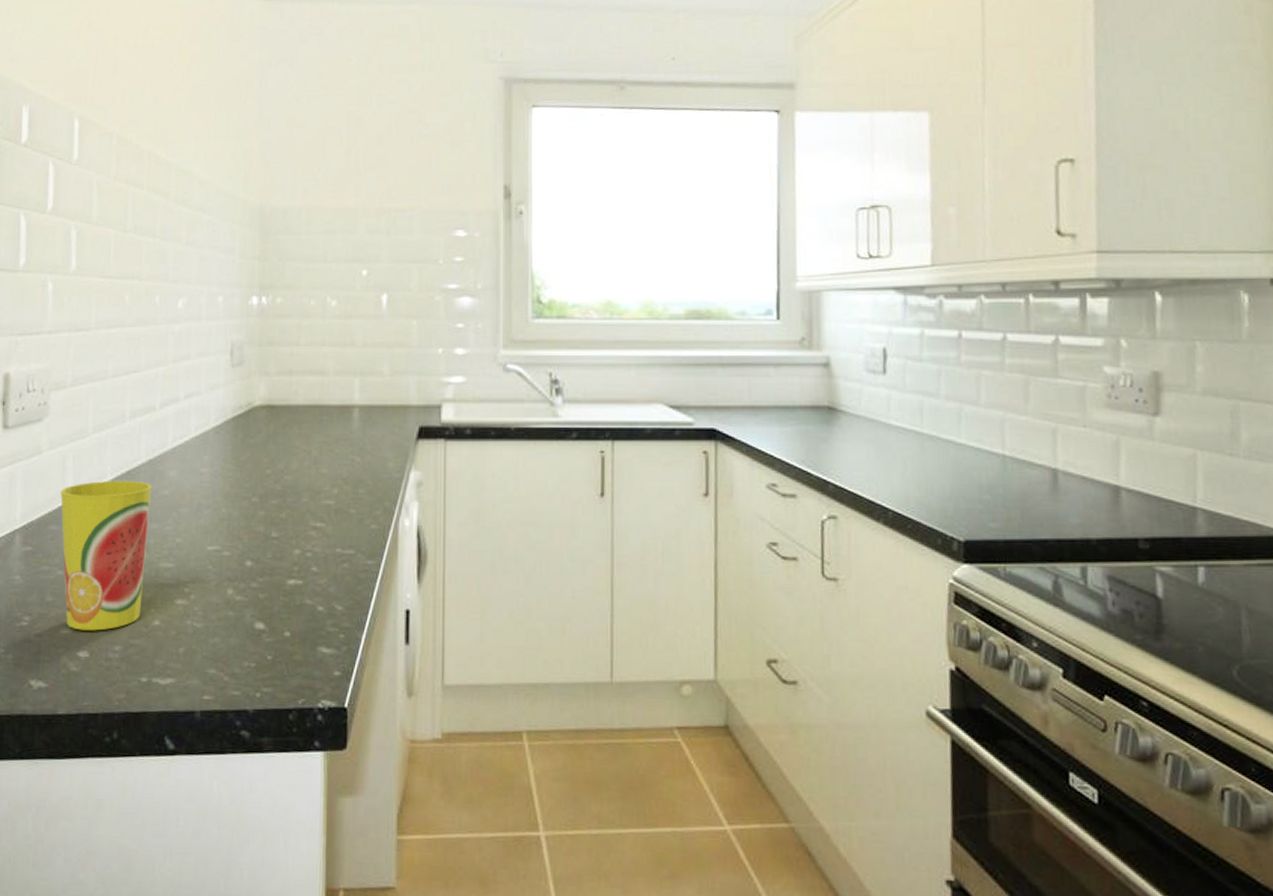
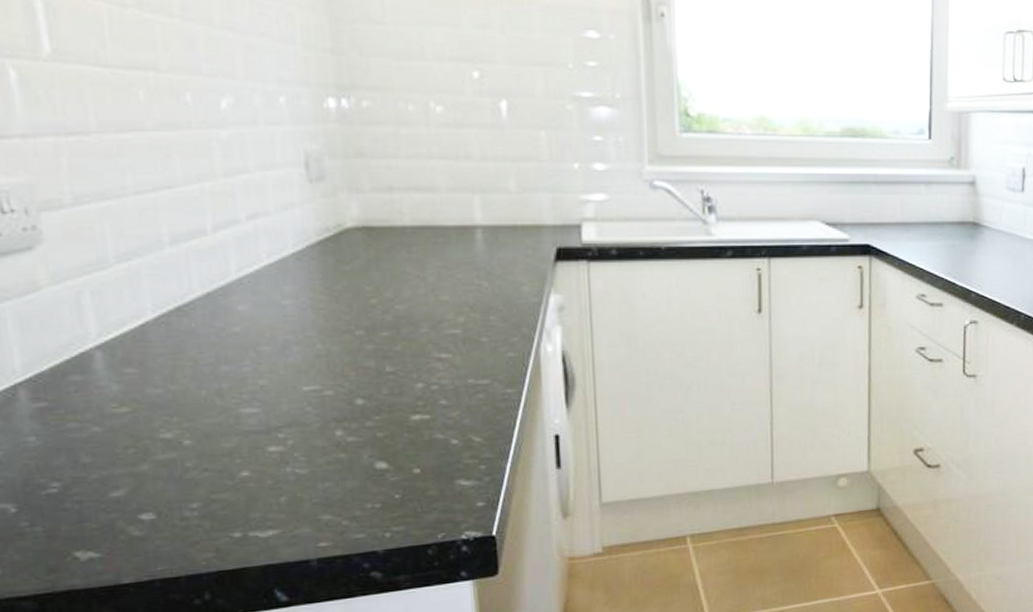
cup: present [60,480,152,631] -> none [78,317,221,491]

